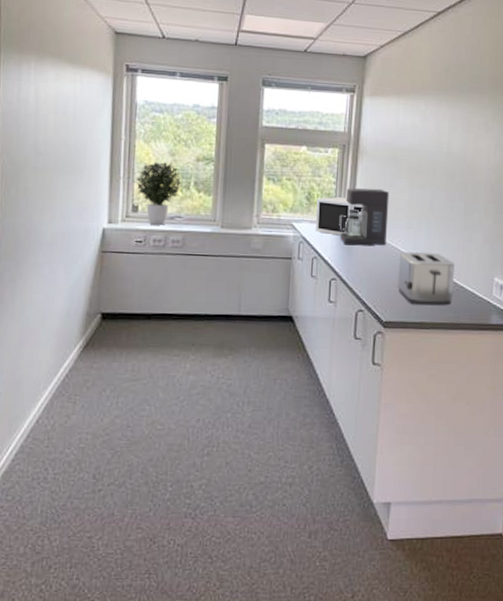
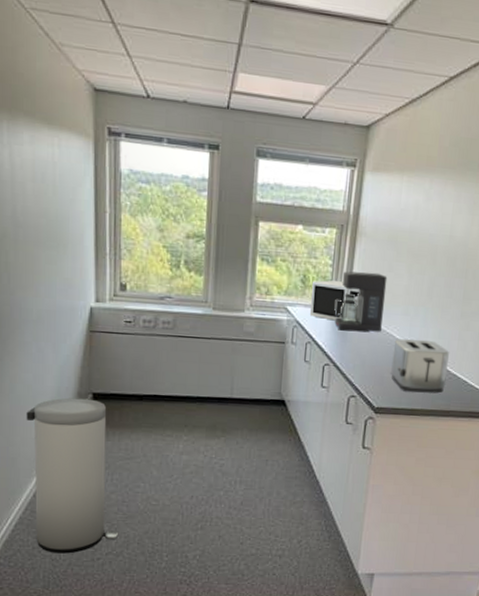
pedal bin: none [34,318,123,485] -> present [26,397,119,554]
potted plant: present [136,161,182,225] -> none [123,236,172,305]

